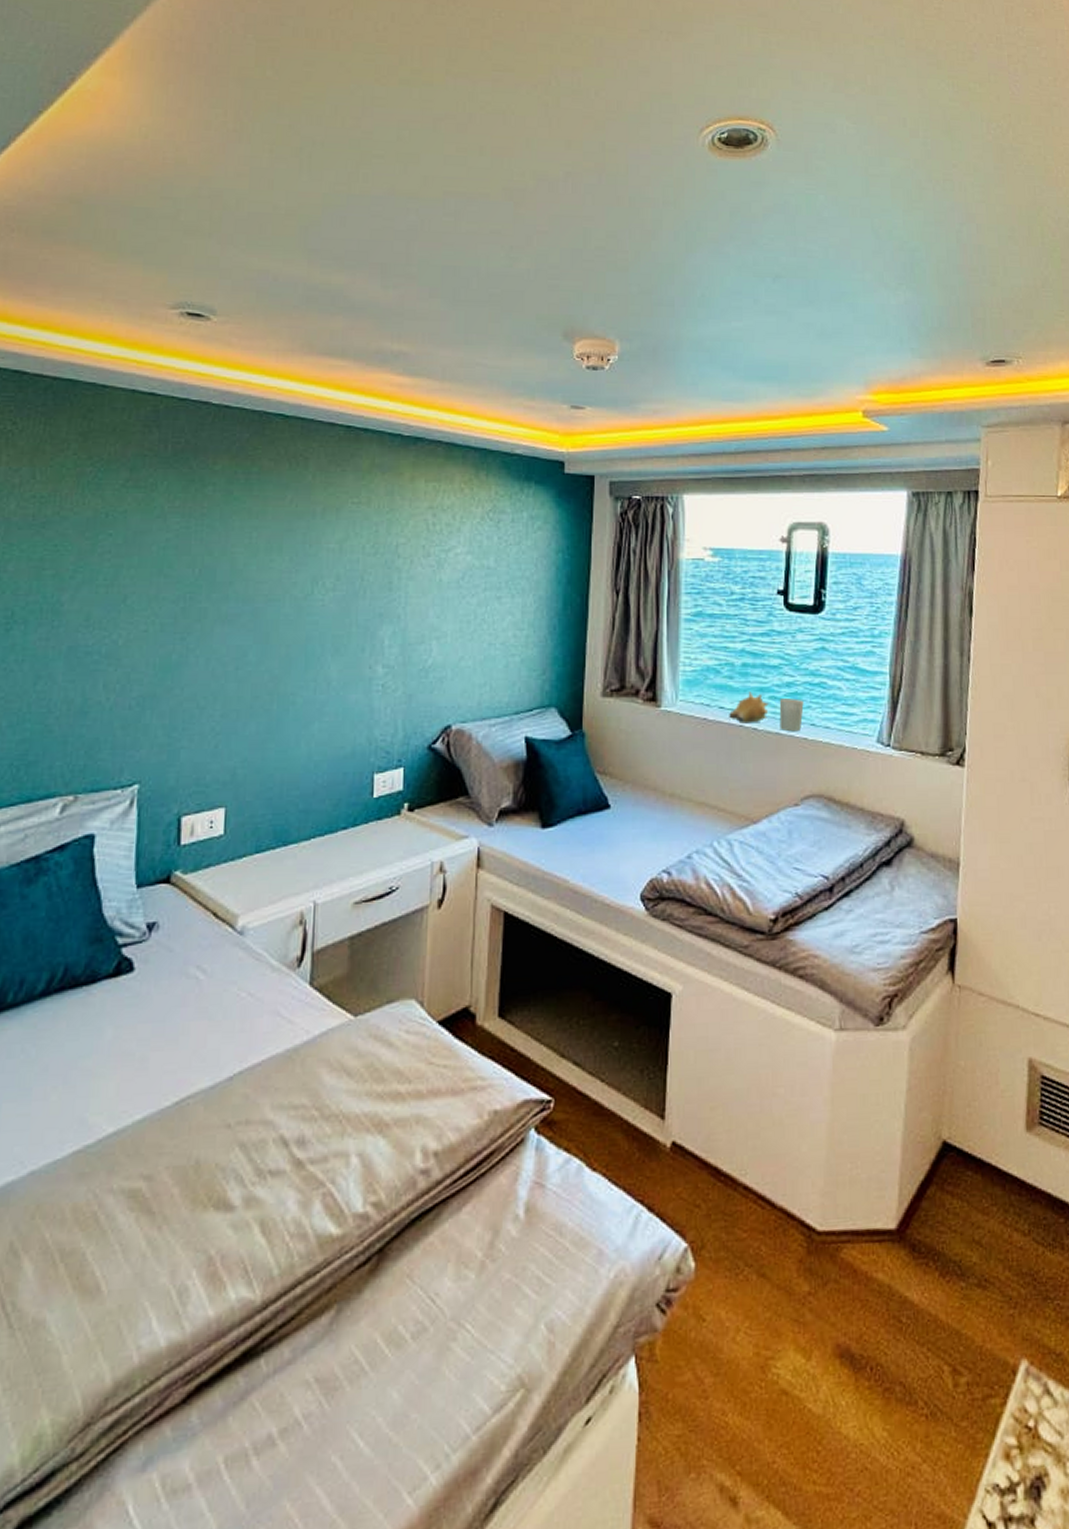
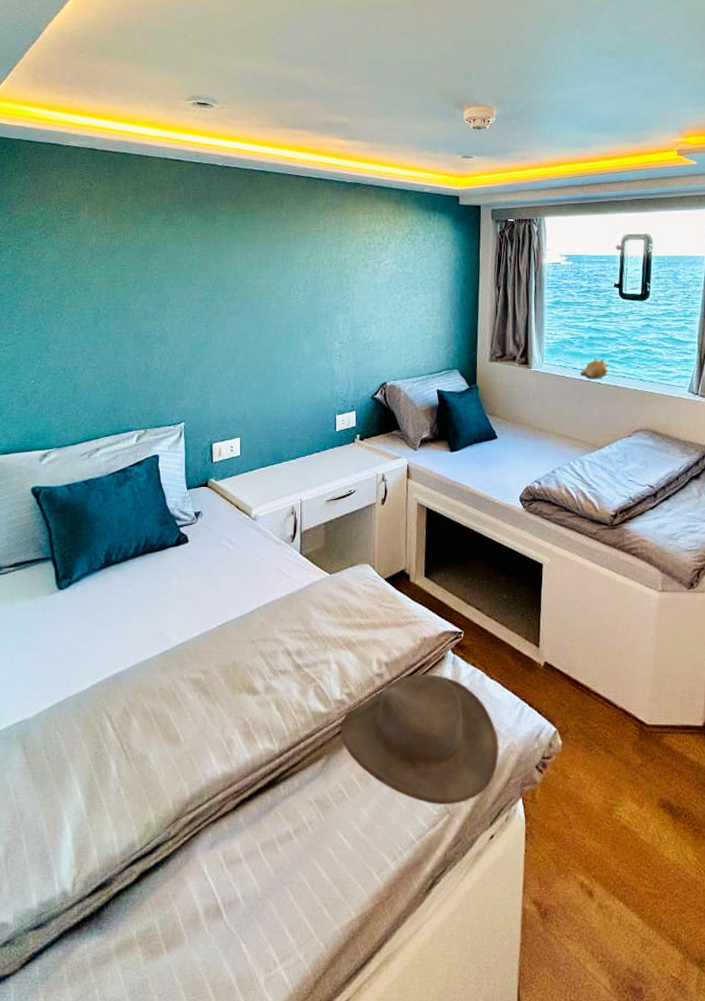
hat: none [360,1167,602,1375] -> present [340,674,499,805]
candle holder: present [779,698,804,732] -> none [616,361,635,385]

